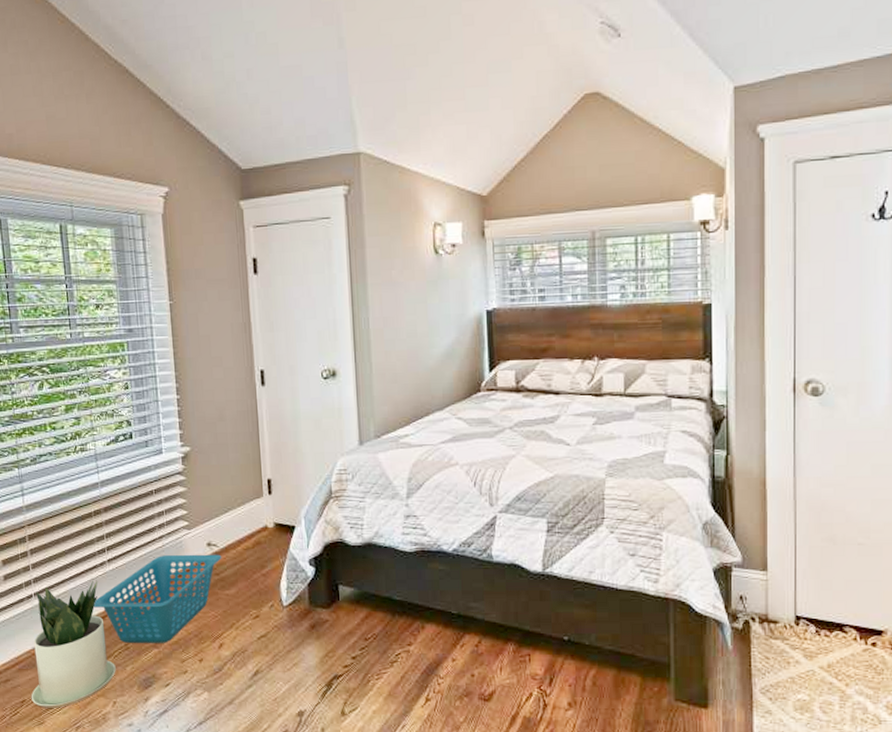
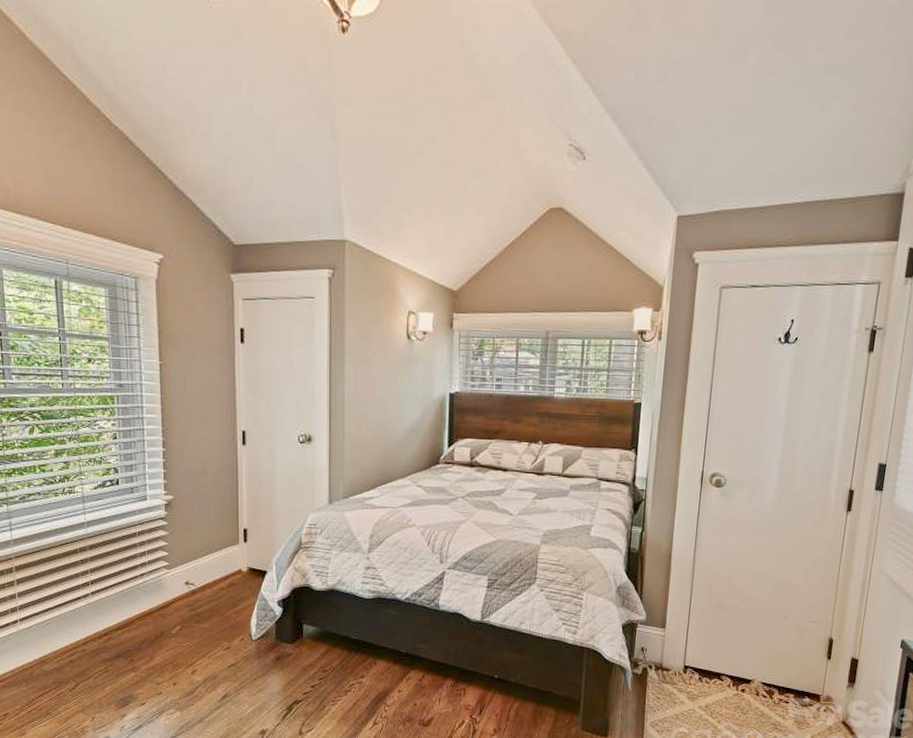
planter: present [31,580,116,708] -> none [13,610,95,721]
laundry basket: present [93,554,222,643] -> none [76,590,199,668]

